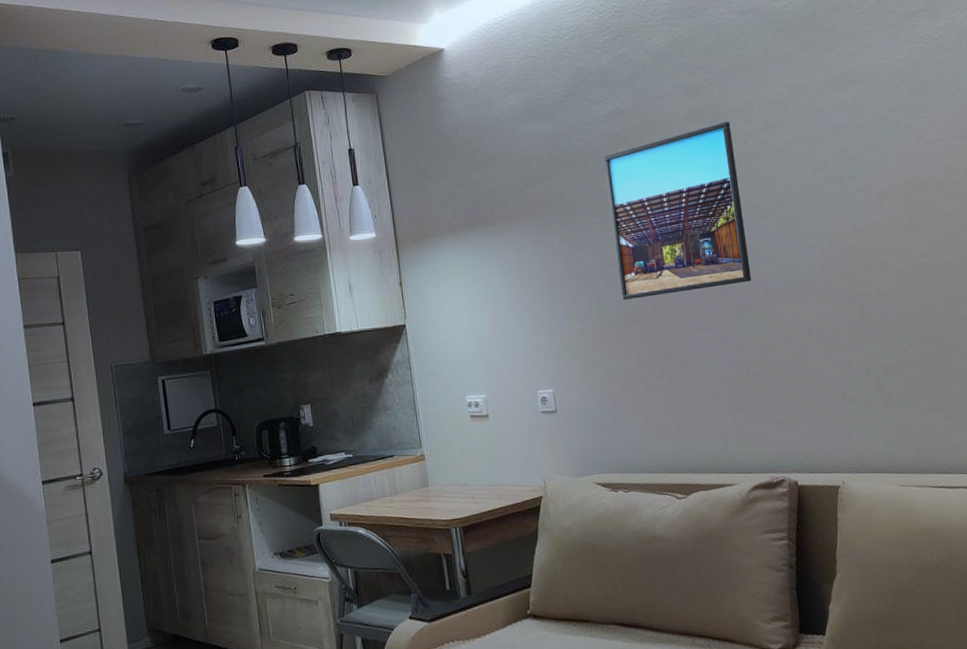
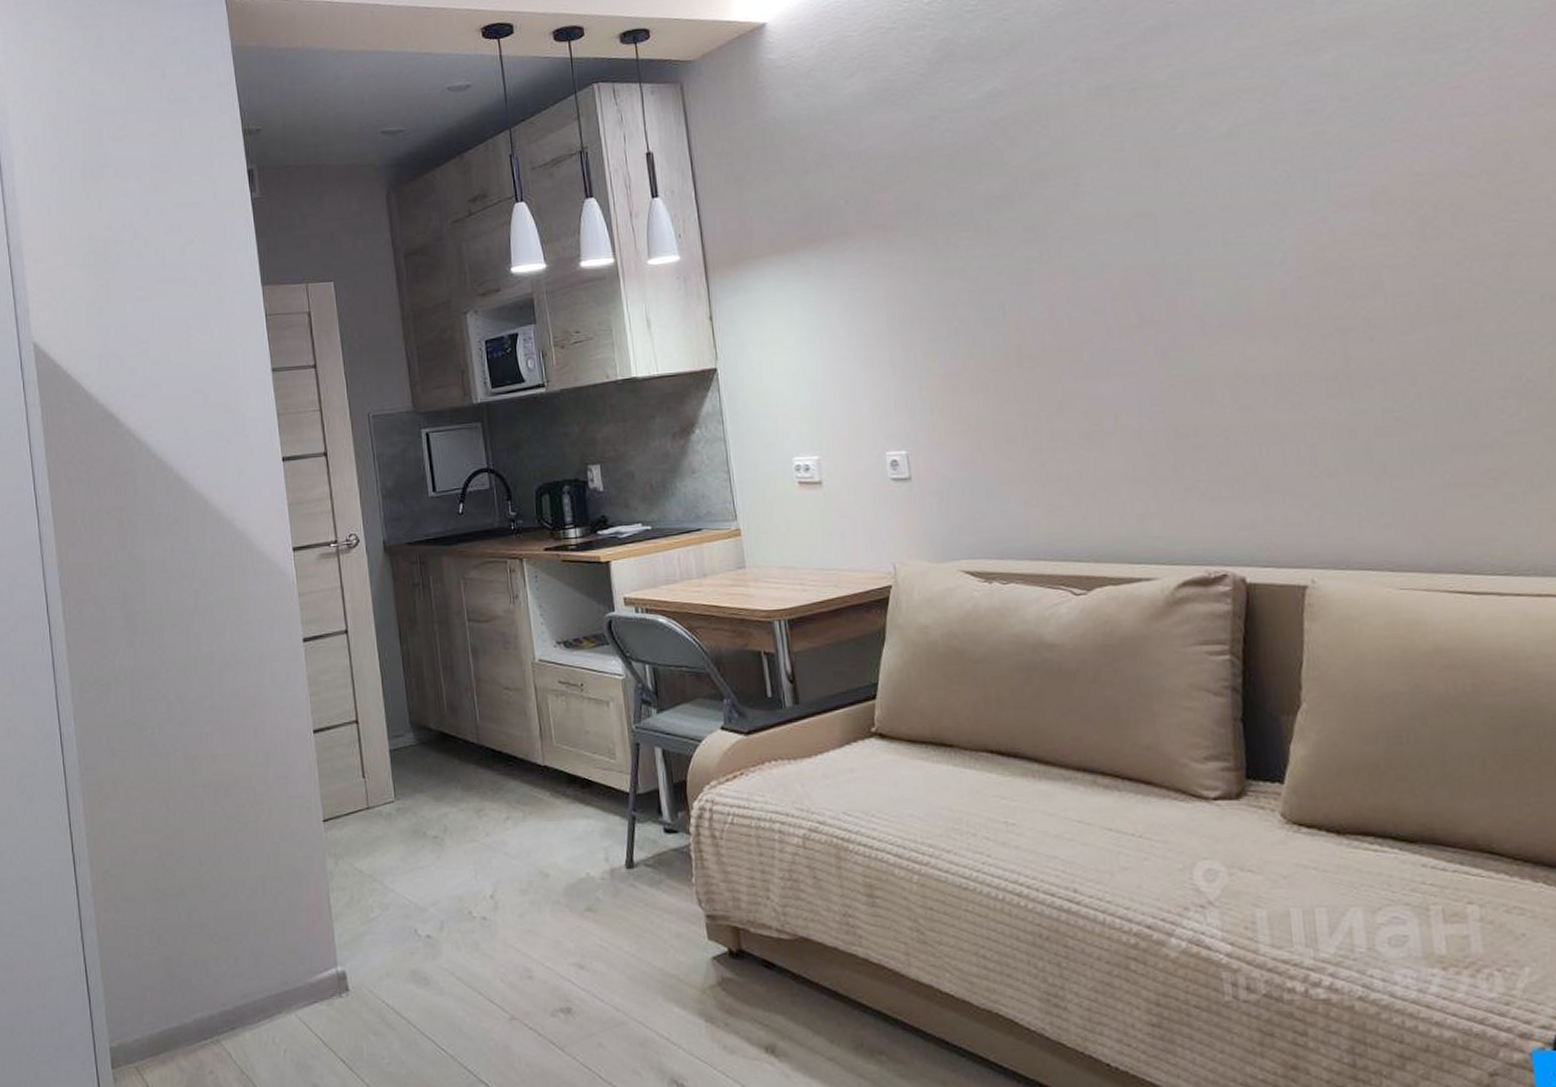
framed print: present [604,121,752,300] -> none [976,99,1182,337]

